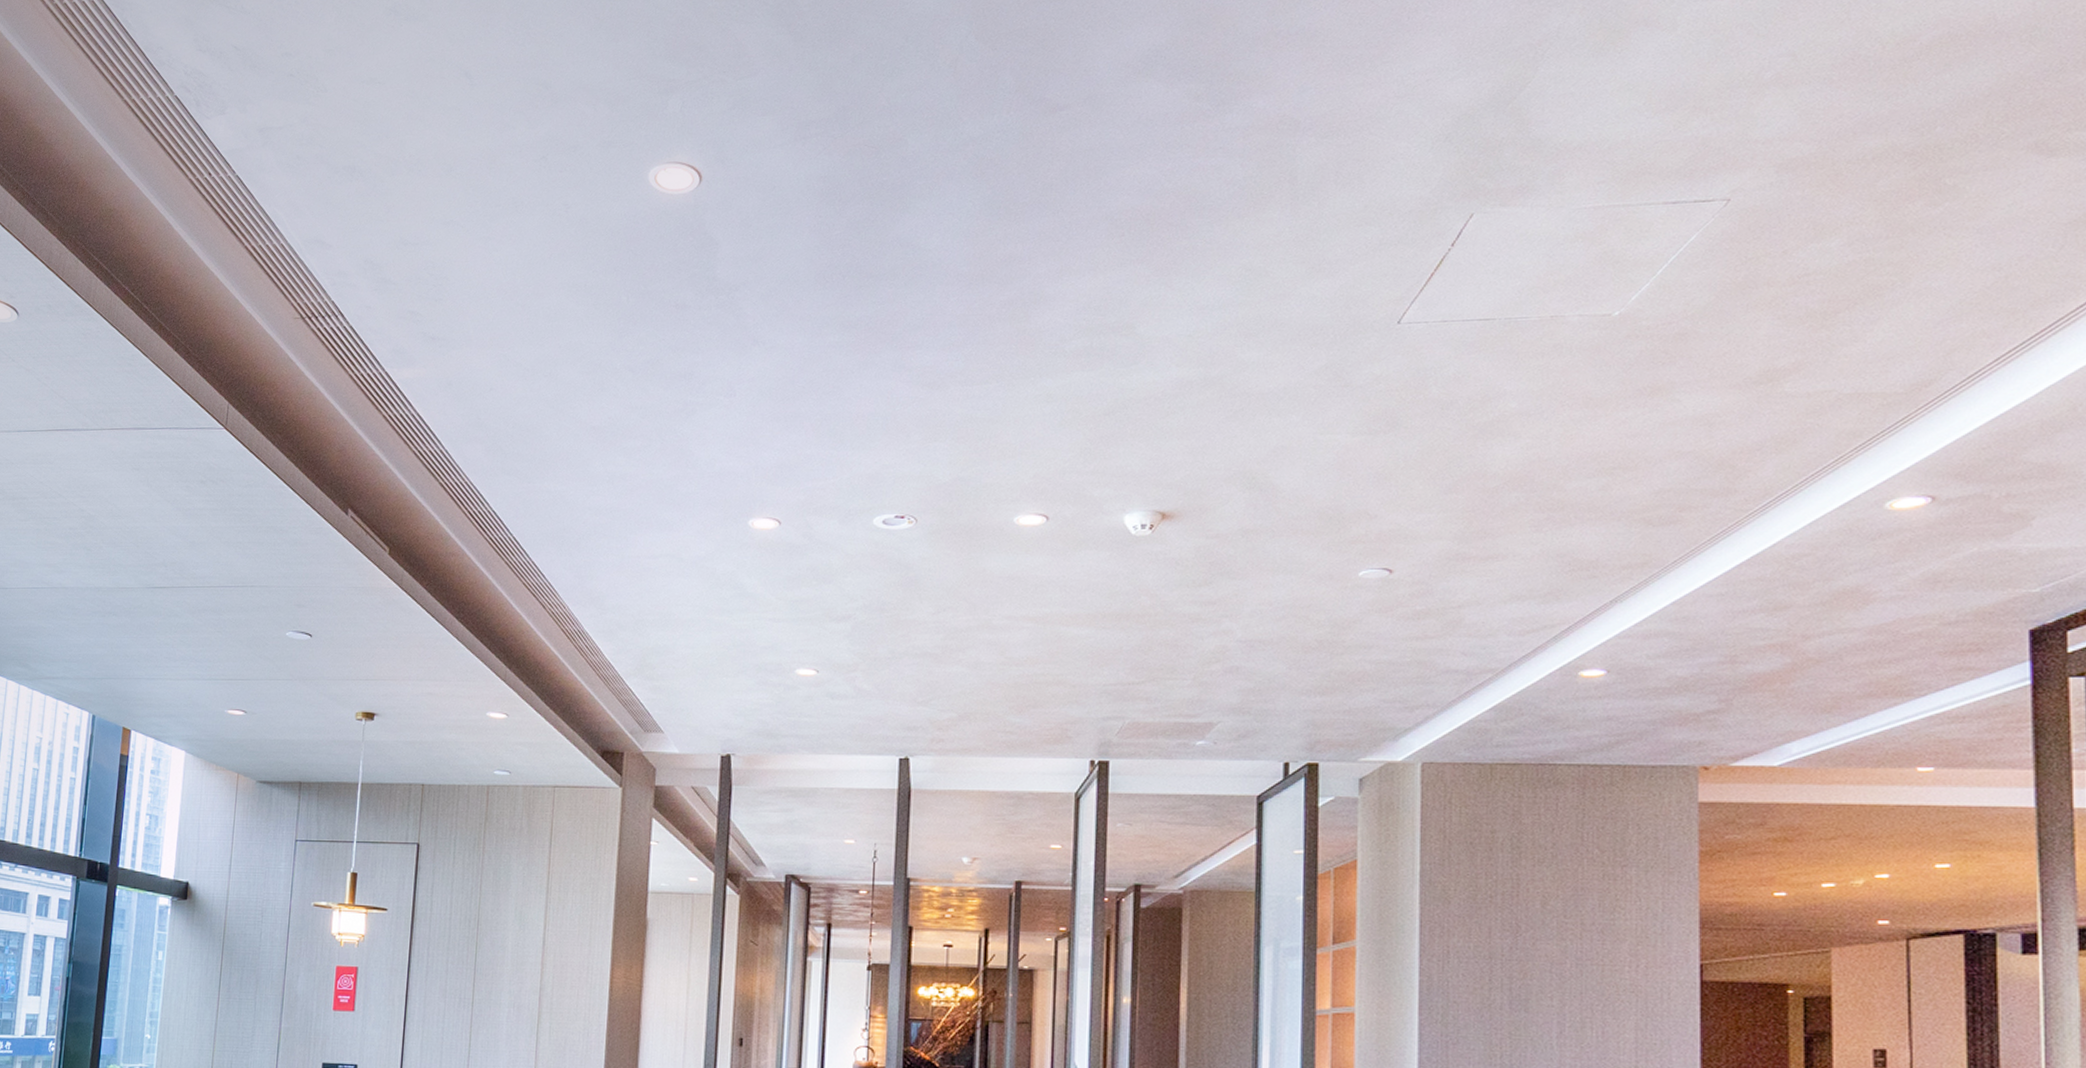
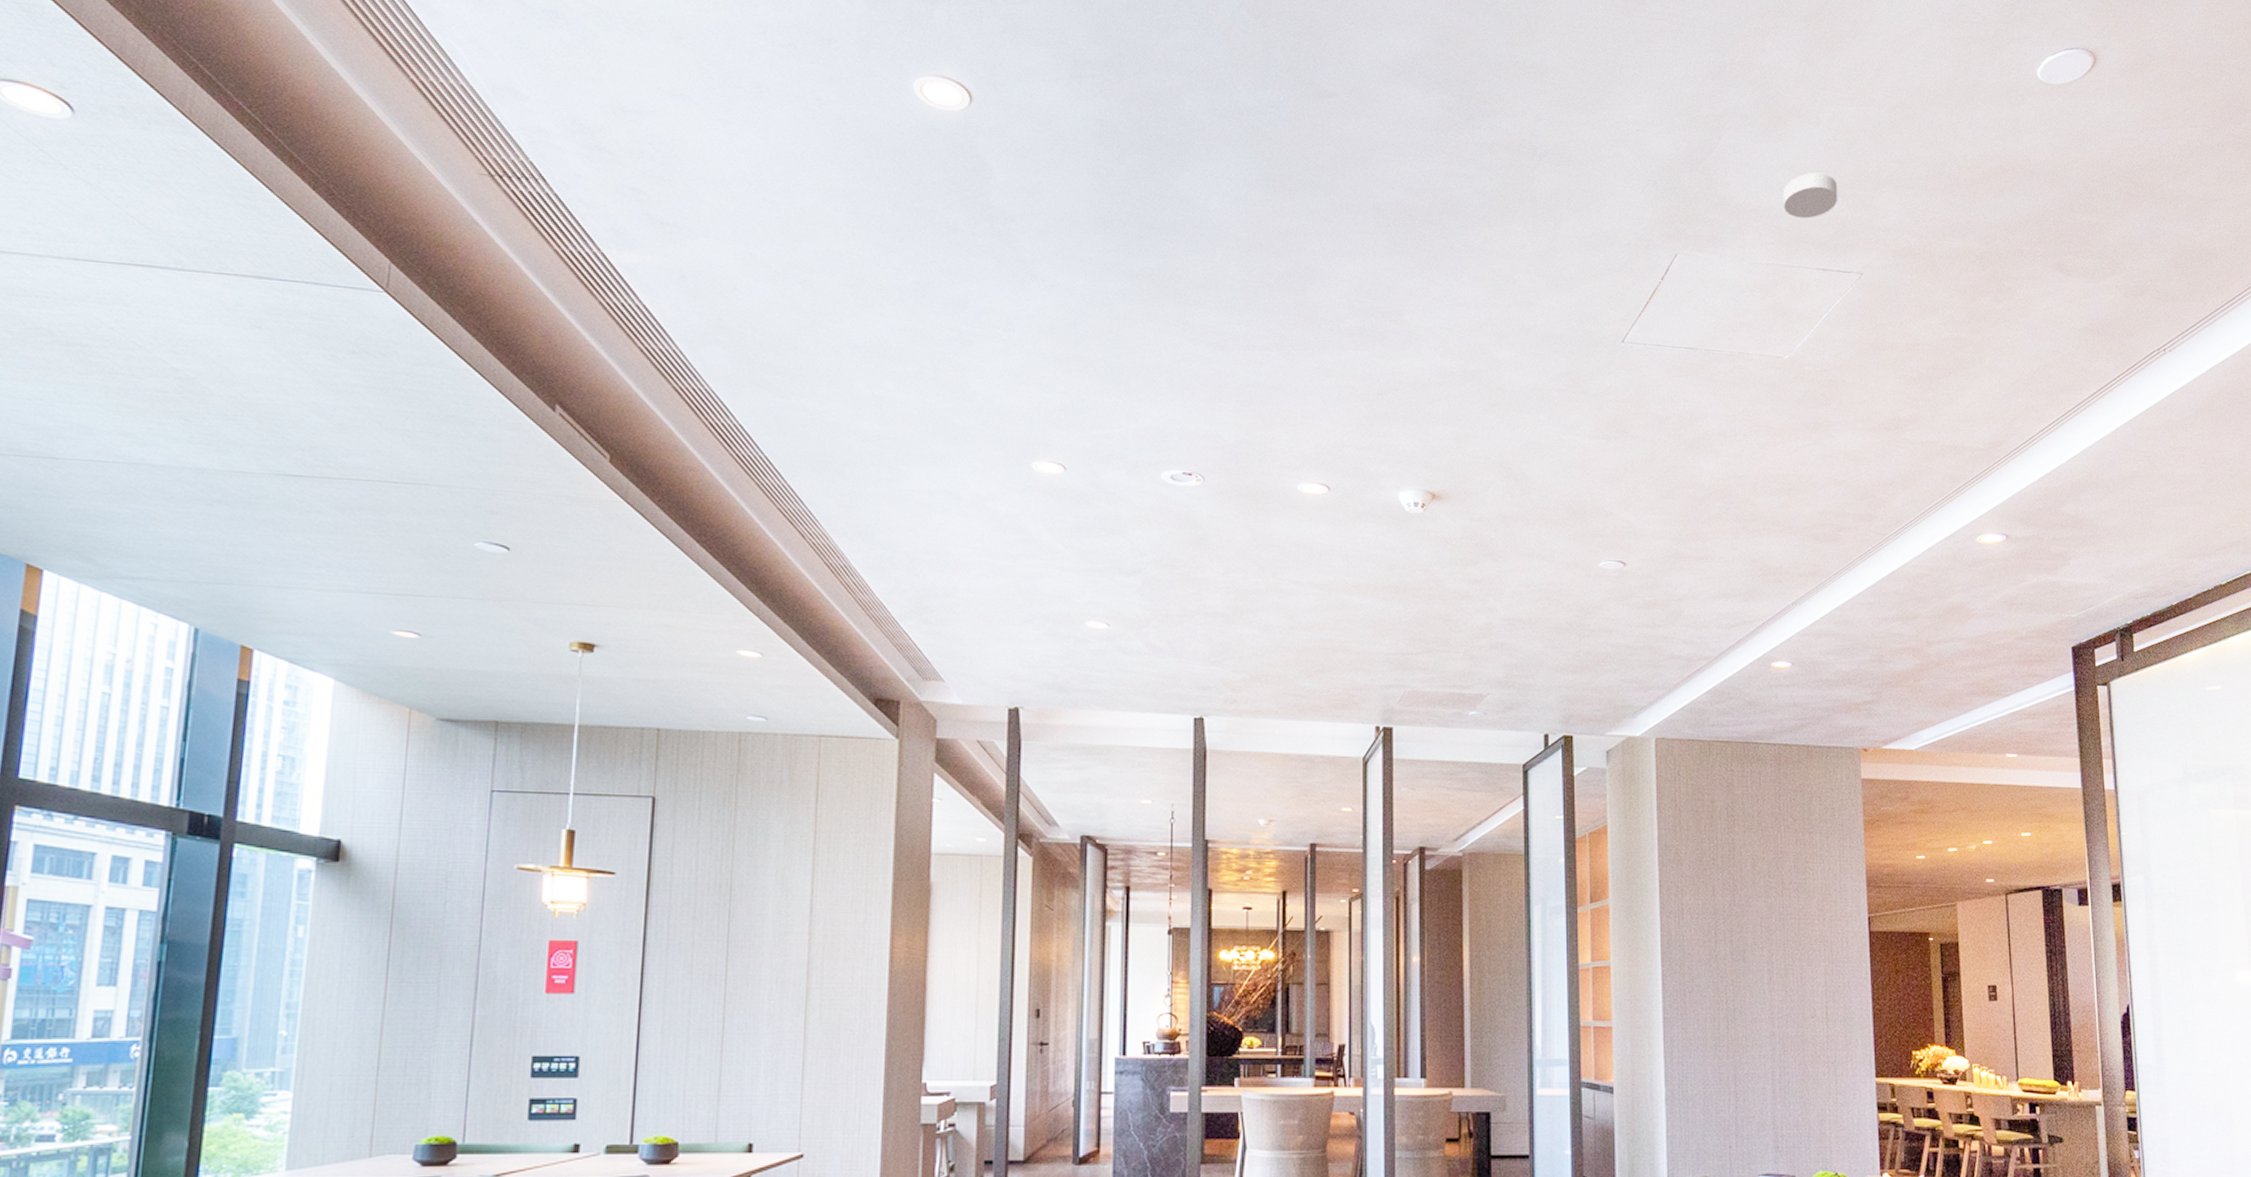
smoke detector: none [1621,86,1699,146] -> present [1784,172,1838,219]

